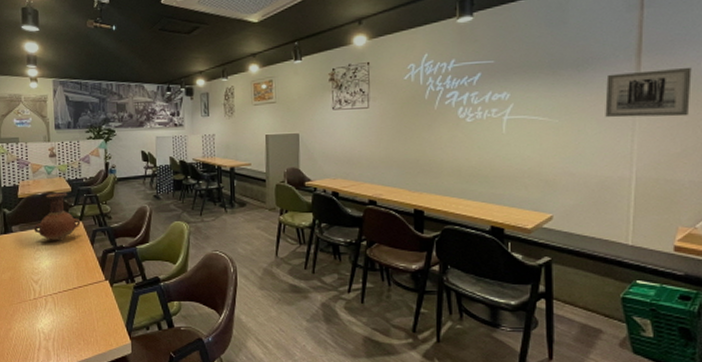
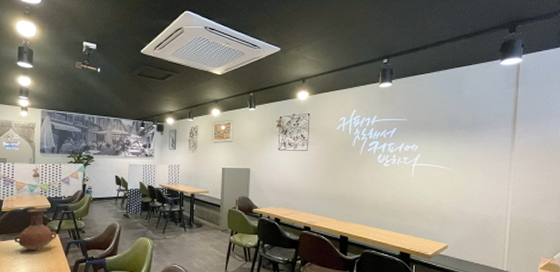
wall art: present [605,67,692,118] -> none [489,133,552,172]

